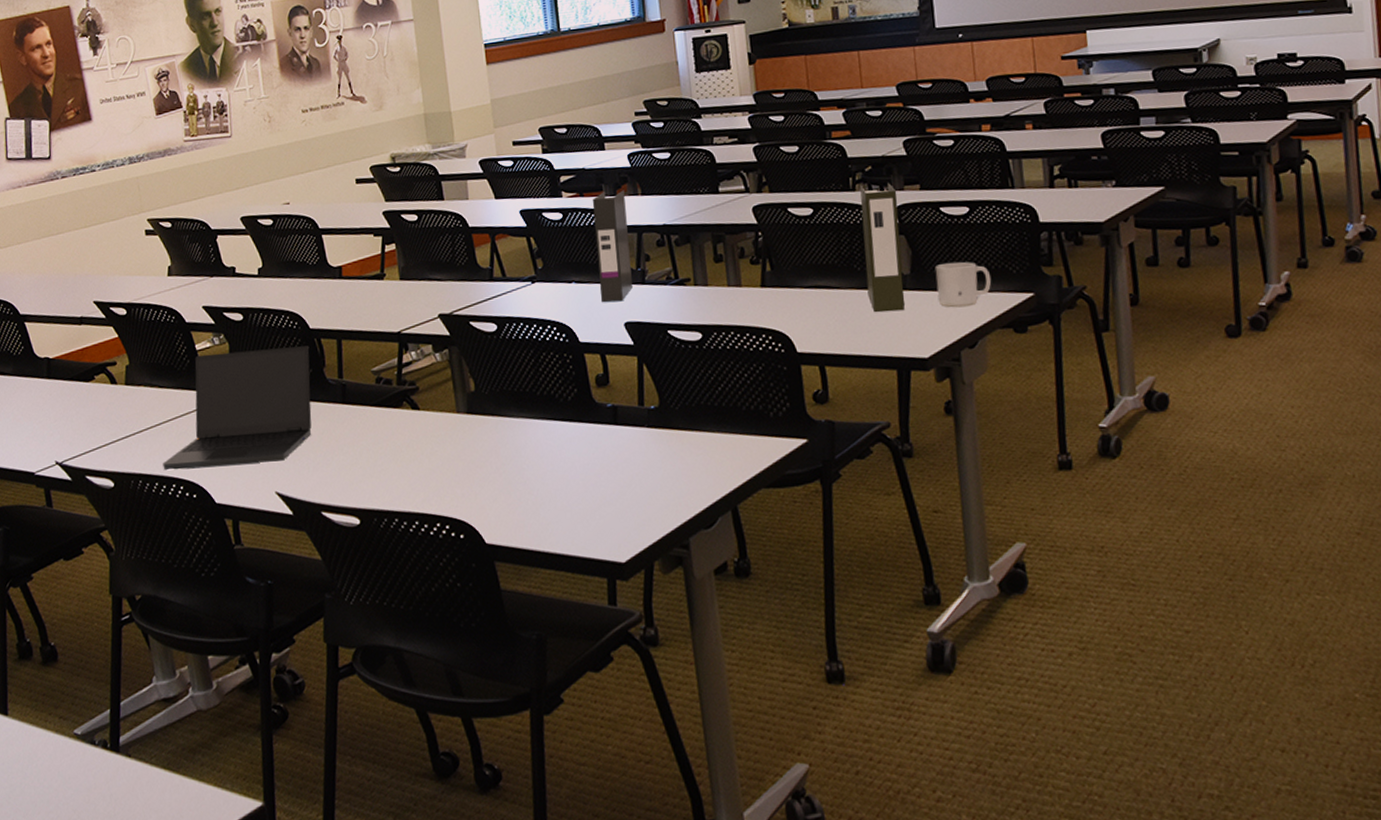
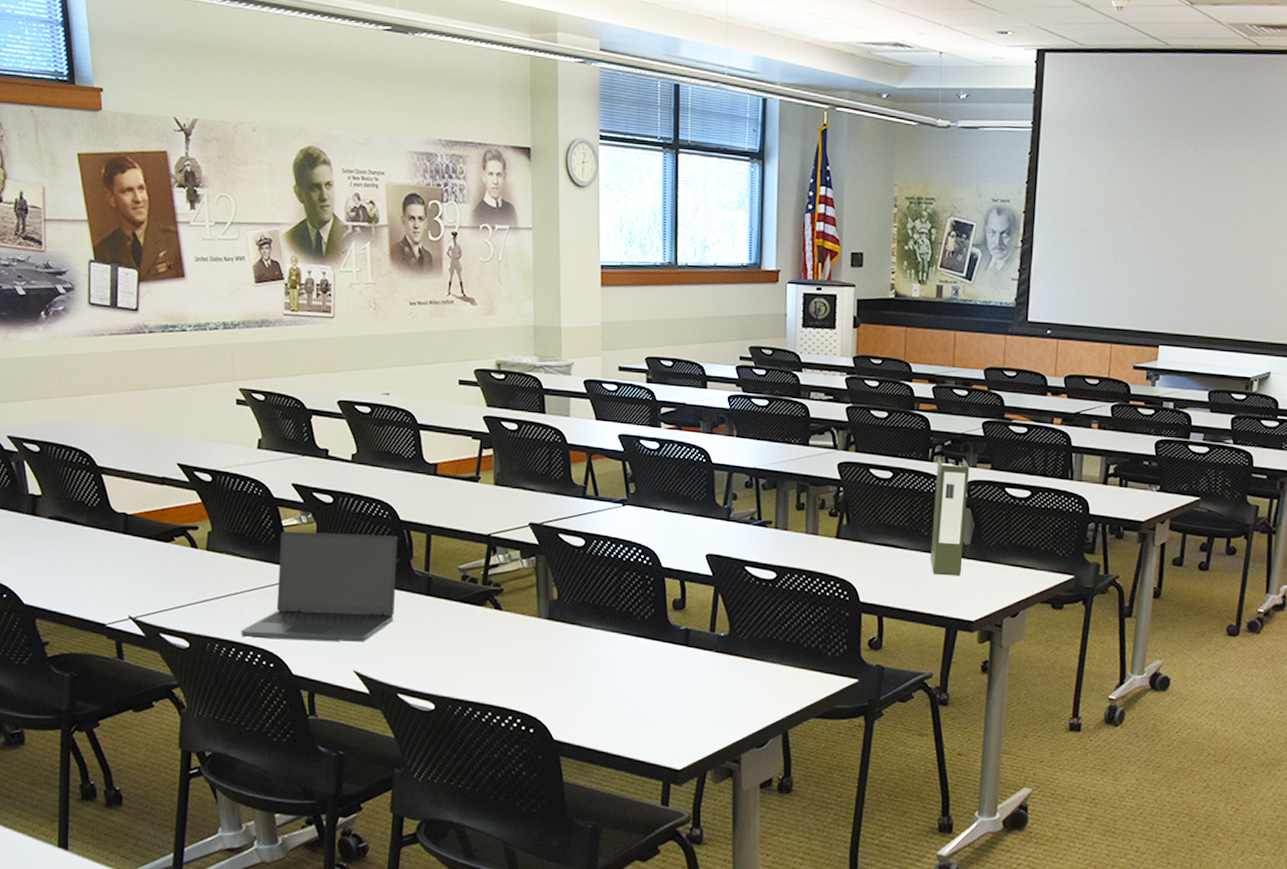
binder: present [592,190,633,303] -> none [687,428,721,534]
mug: present [934,262,992,308] -> none [991,538,1040,581]

